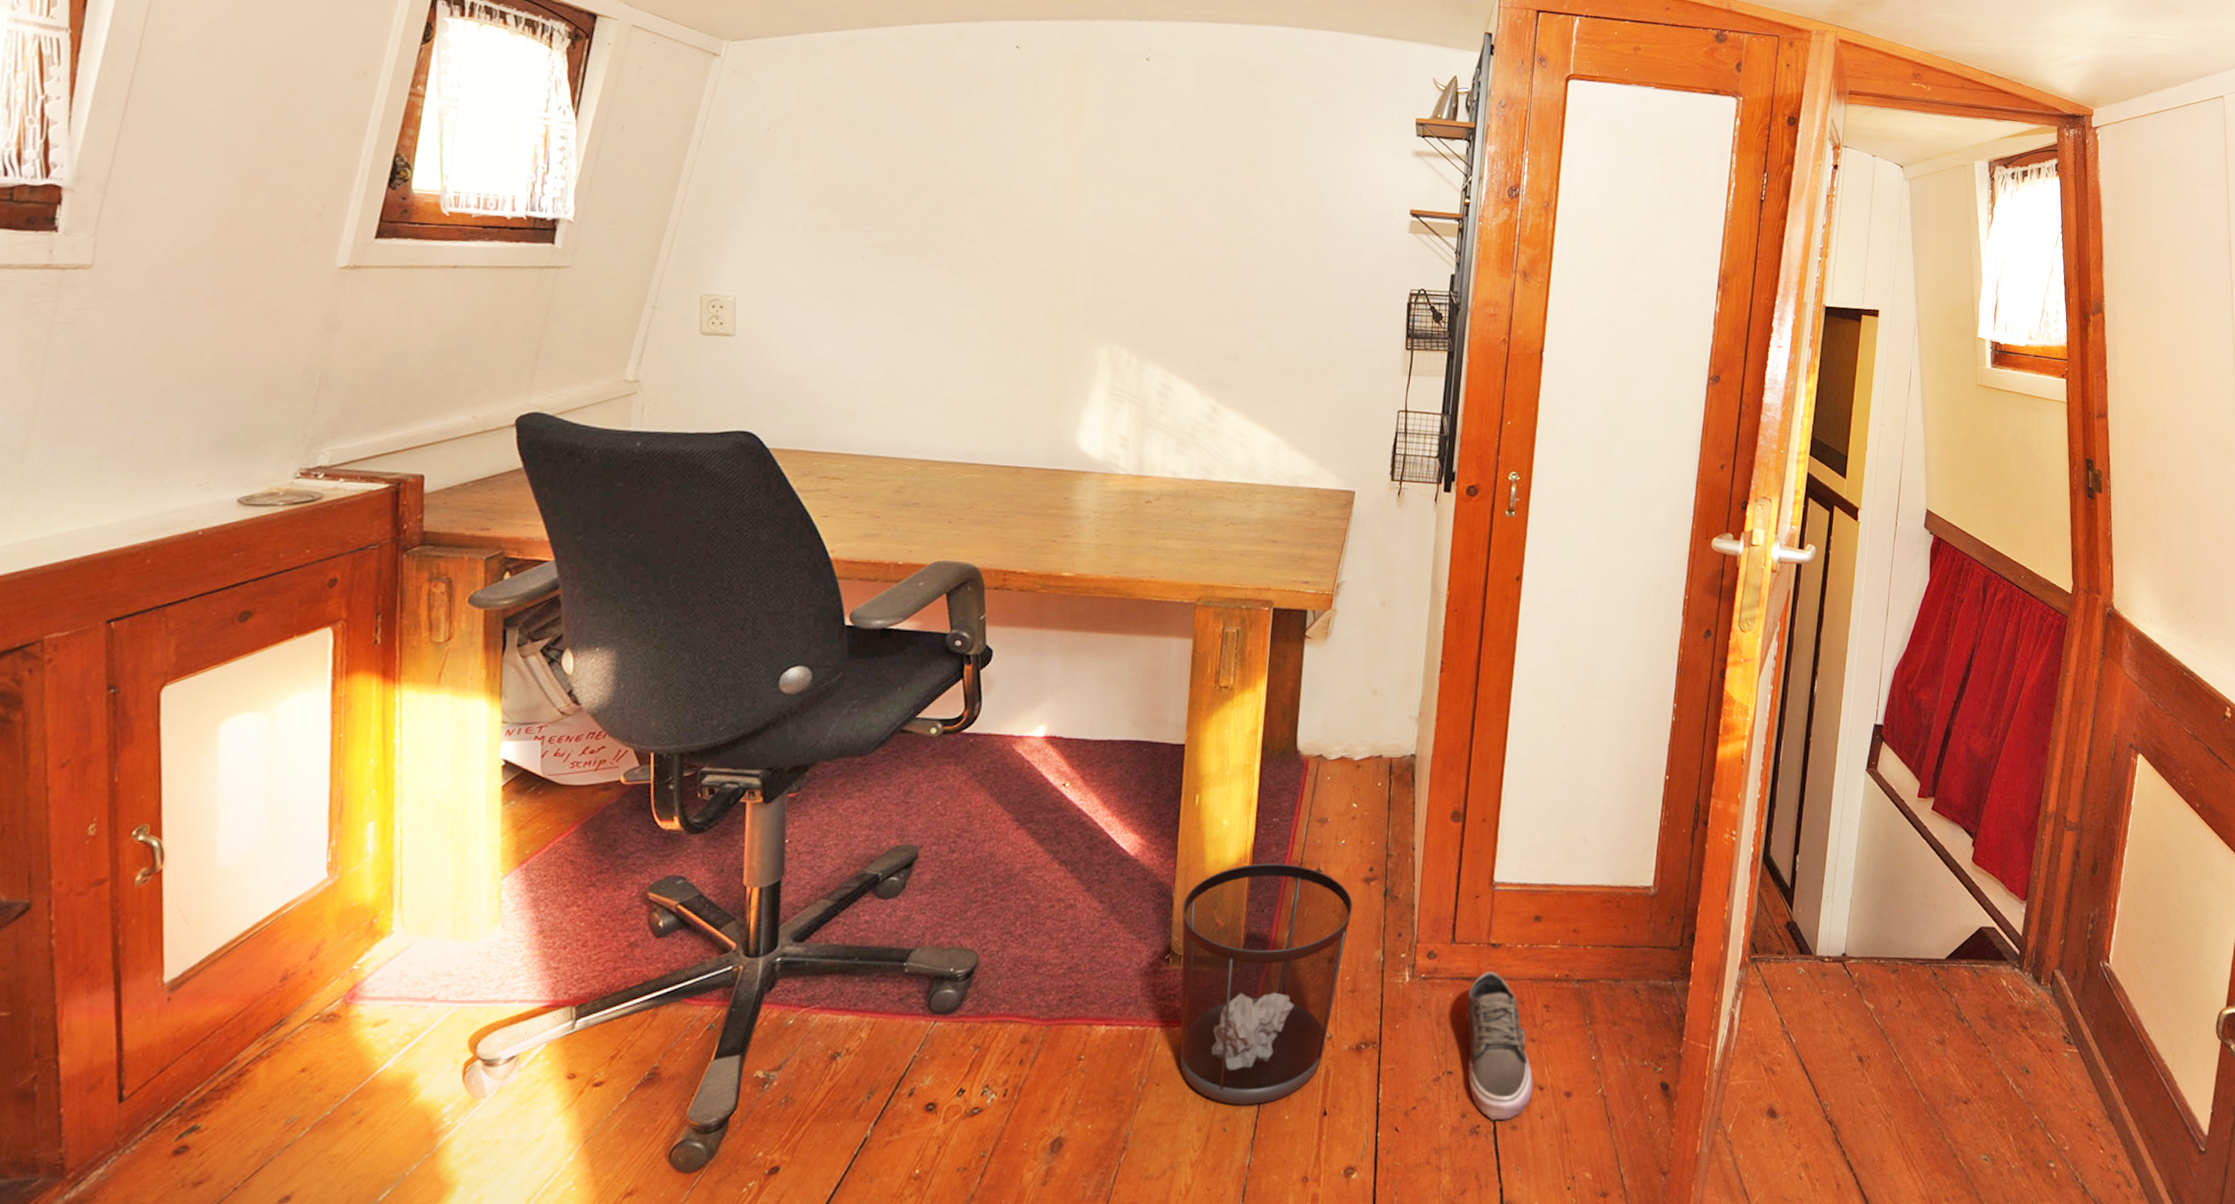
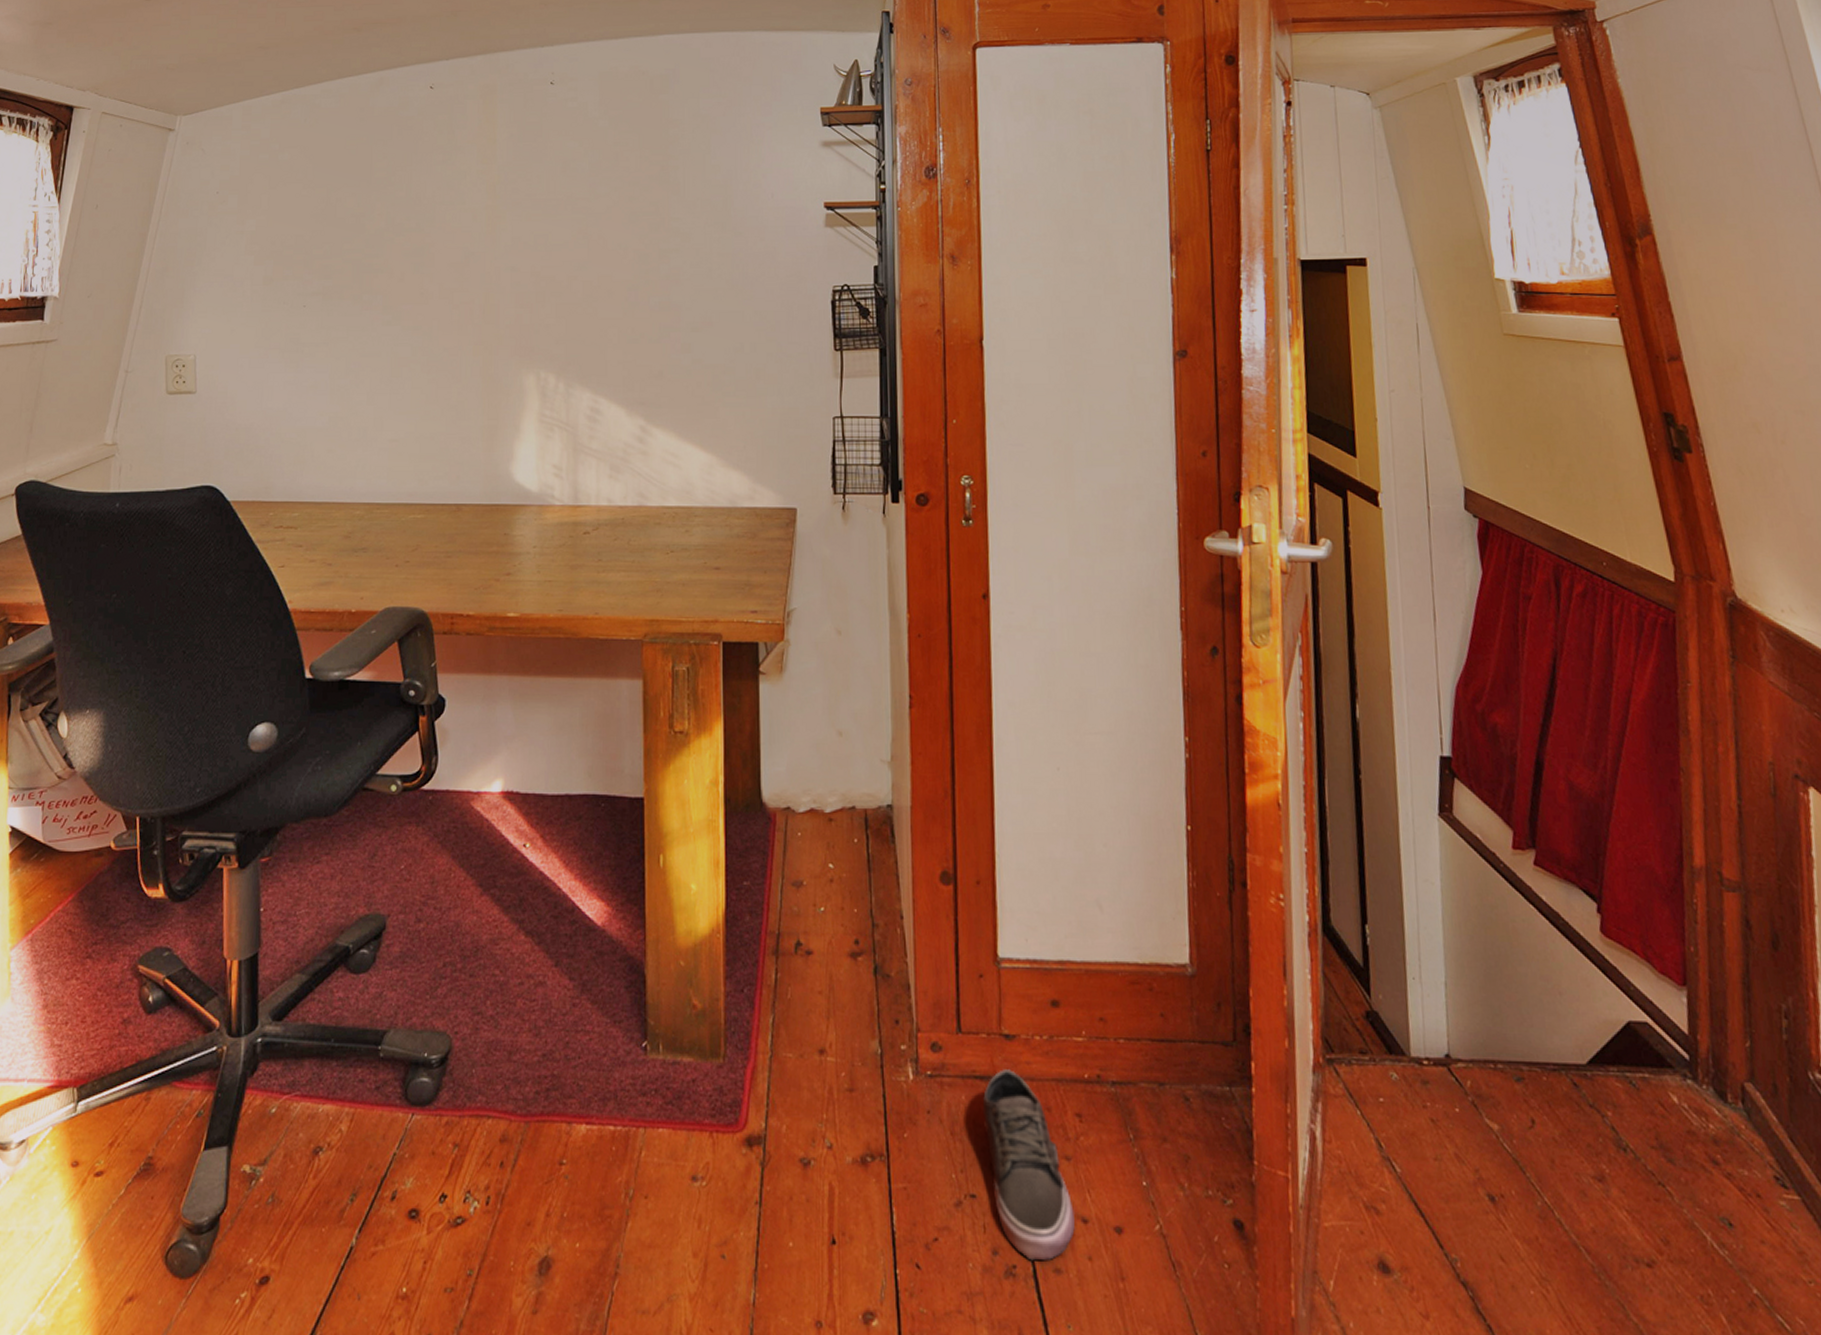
waste bin: present [1180,863,1353,1105] -> none [655,934,840,1227]

